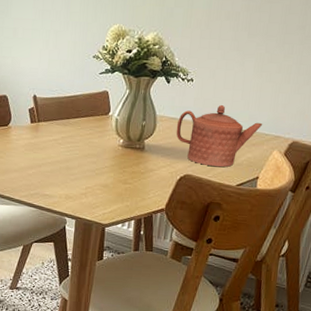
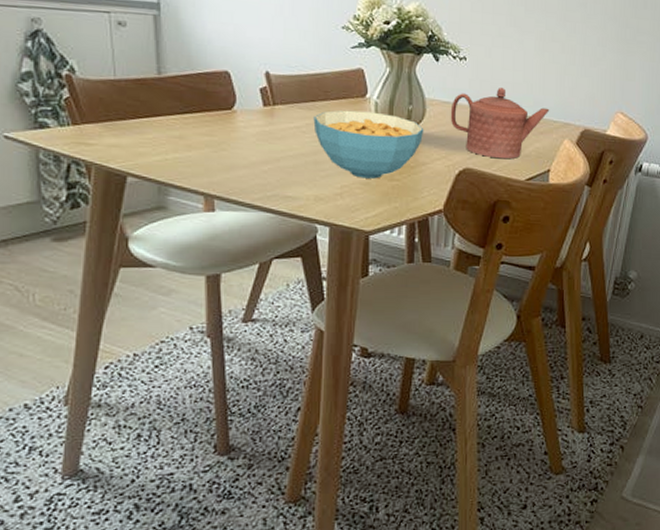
cereal bowl: none [67,125,154,182] -> present [313,110,424,179]

